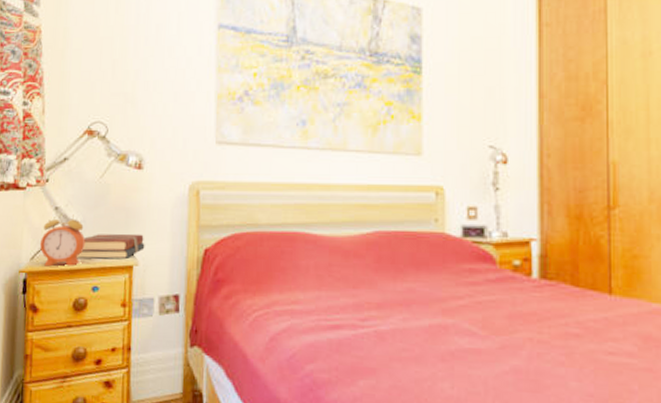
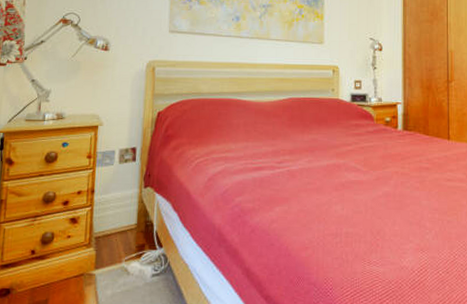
alarm clock: present [39,214,86,267] -> none [16,85,58,128]
books: present [76,233,145,260] -> none [49,100,109,121]

